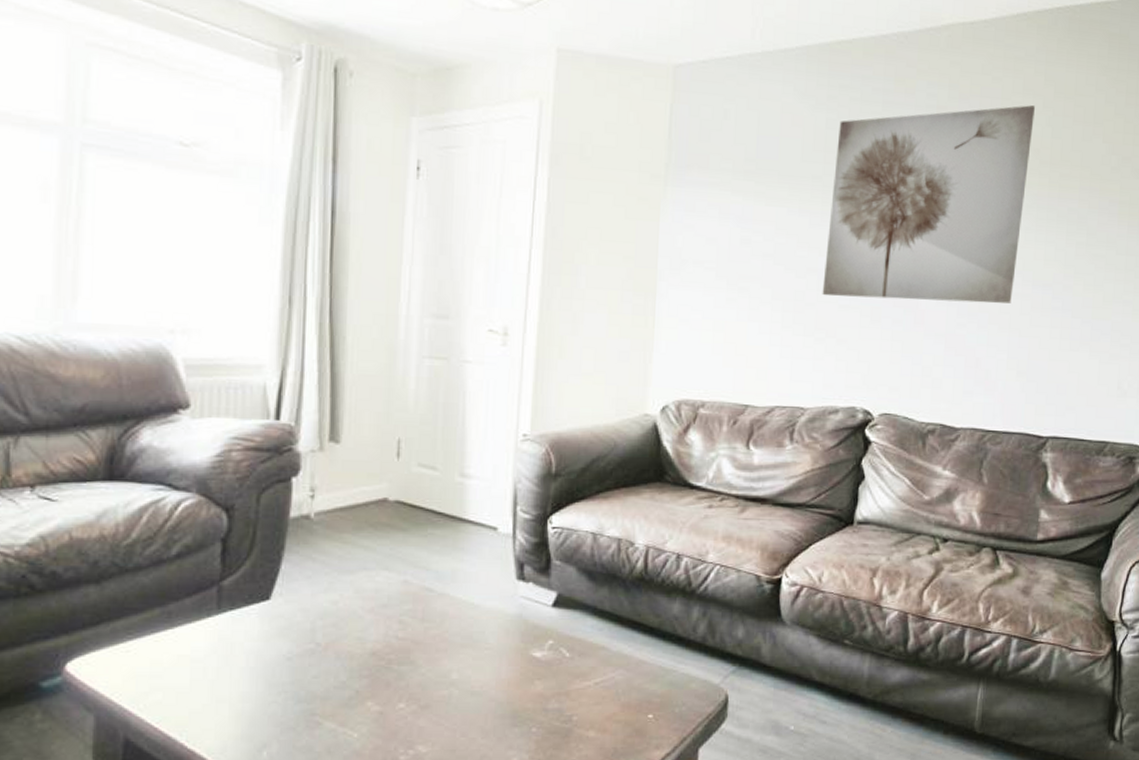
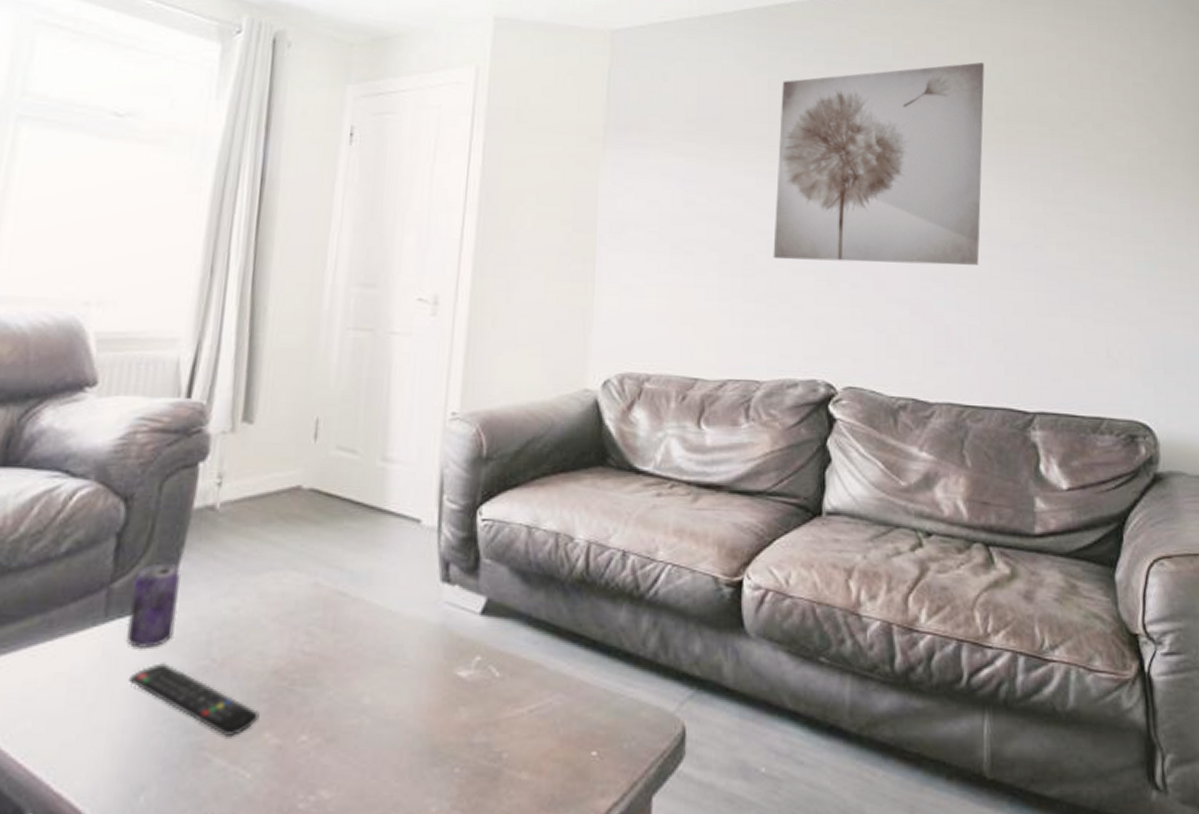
beverage can: none [238,565,283,636] -> present [126,564,180,650]
remote control: none [243,647,362,706] -> present [128,663,260,738]

